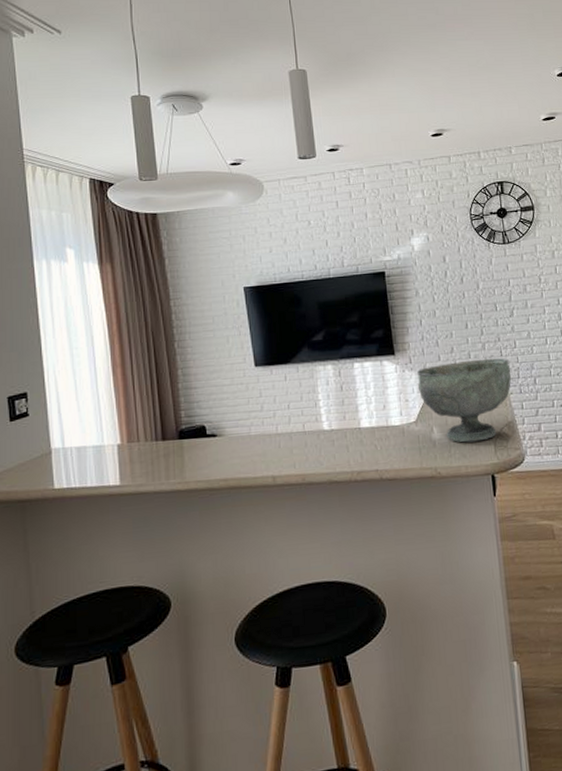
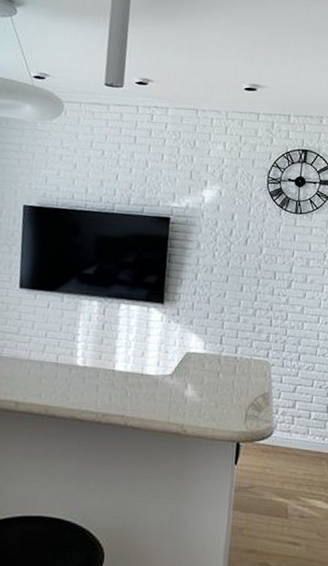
decorative bowl: present [417,357,512,443] -> none [180,322,277,407]

